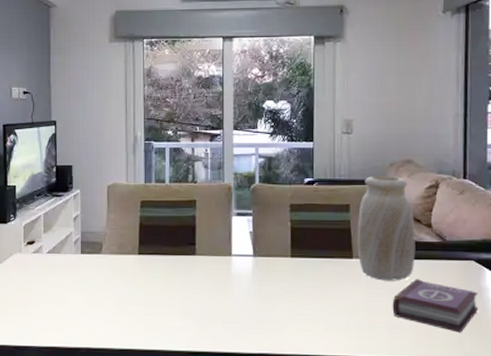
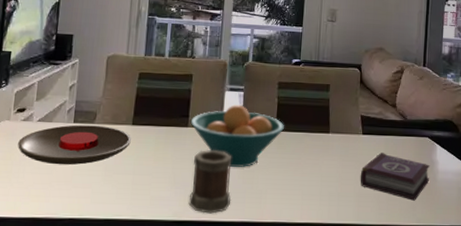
plate: none [31,256,138,296] -> present [18,125,131,165]
fruit bowl: none [197,229,300,296] -> present [190,104,284,167]
mug: none [202,279,248,345] -> present [188,150,232,214]
vase: present [357,176,416,281] -> none [334,60,383,154]

